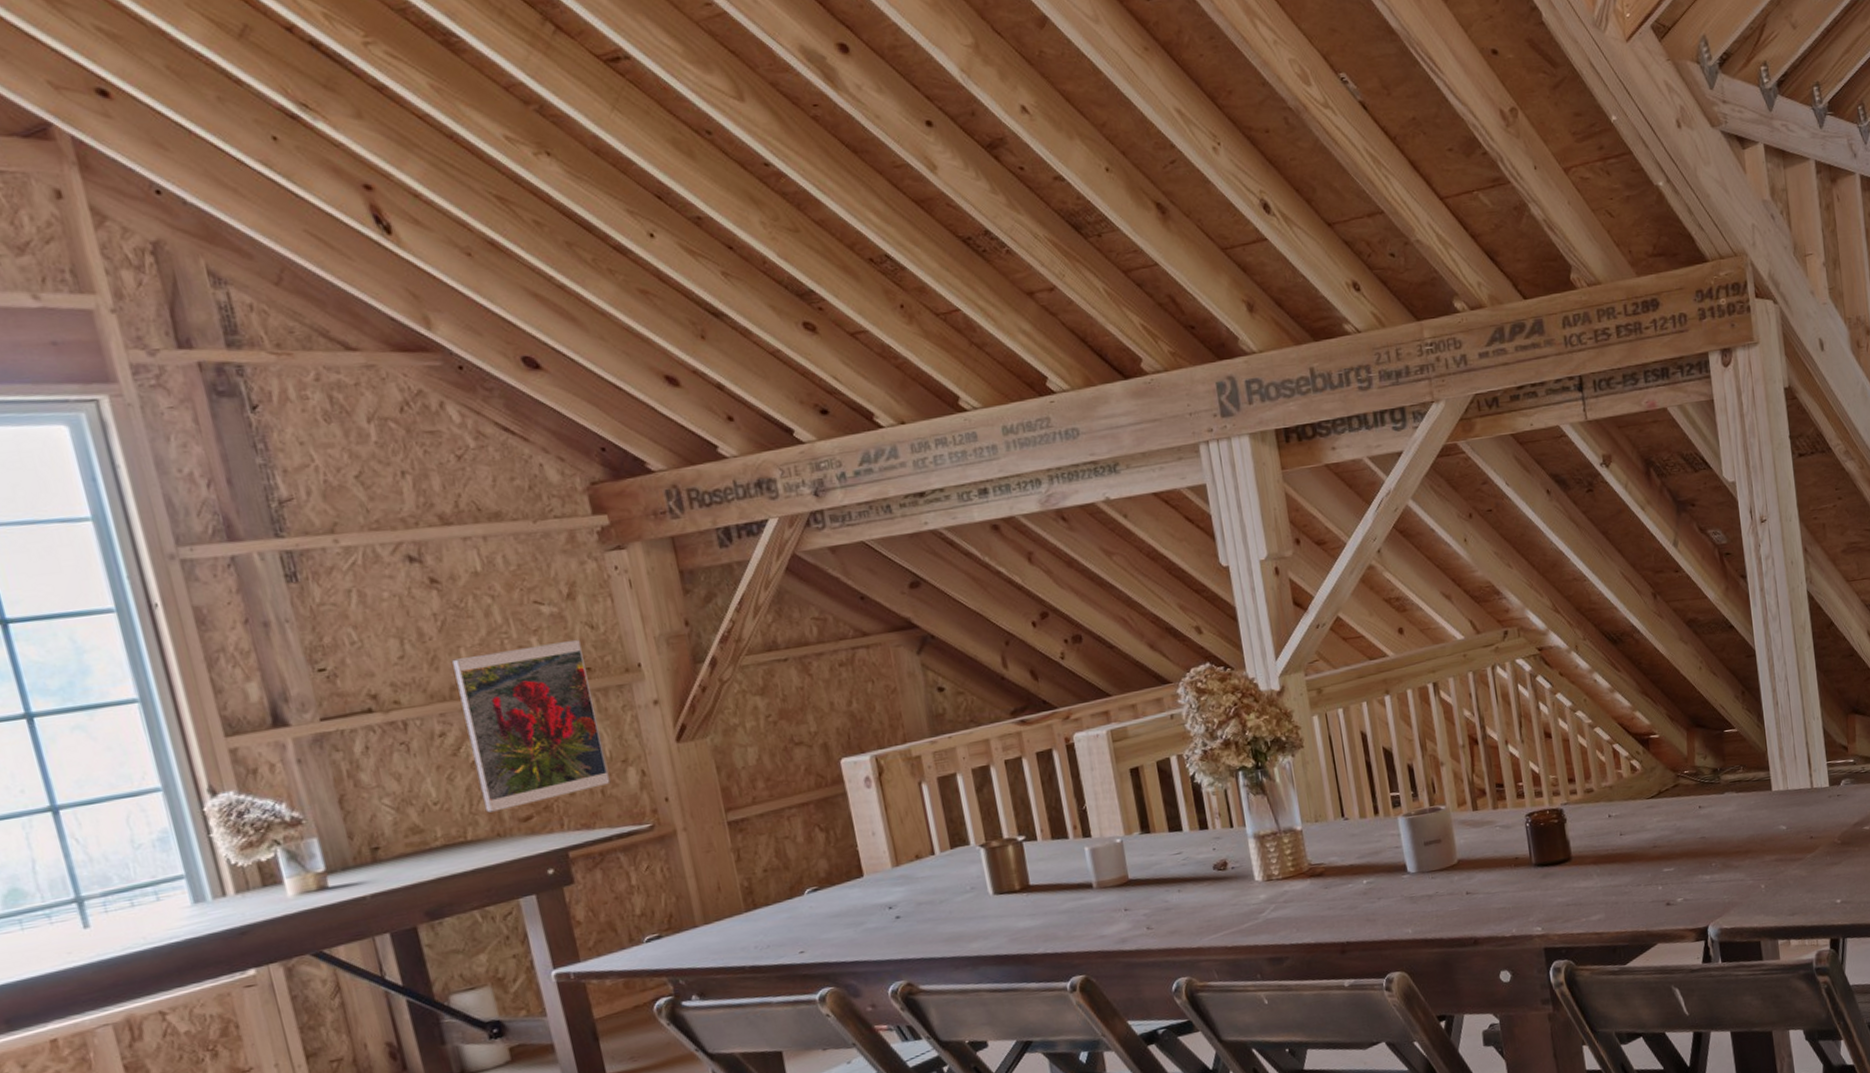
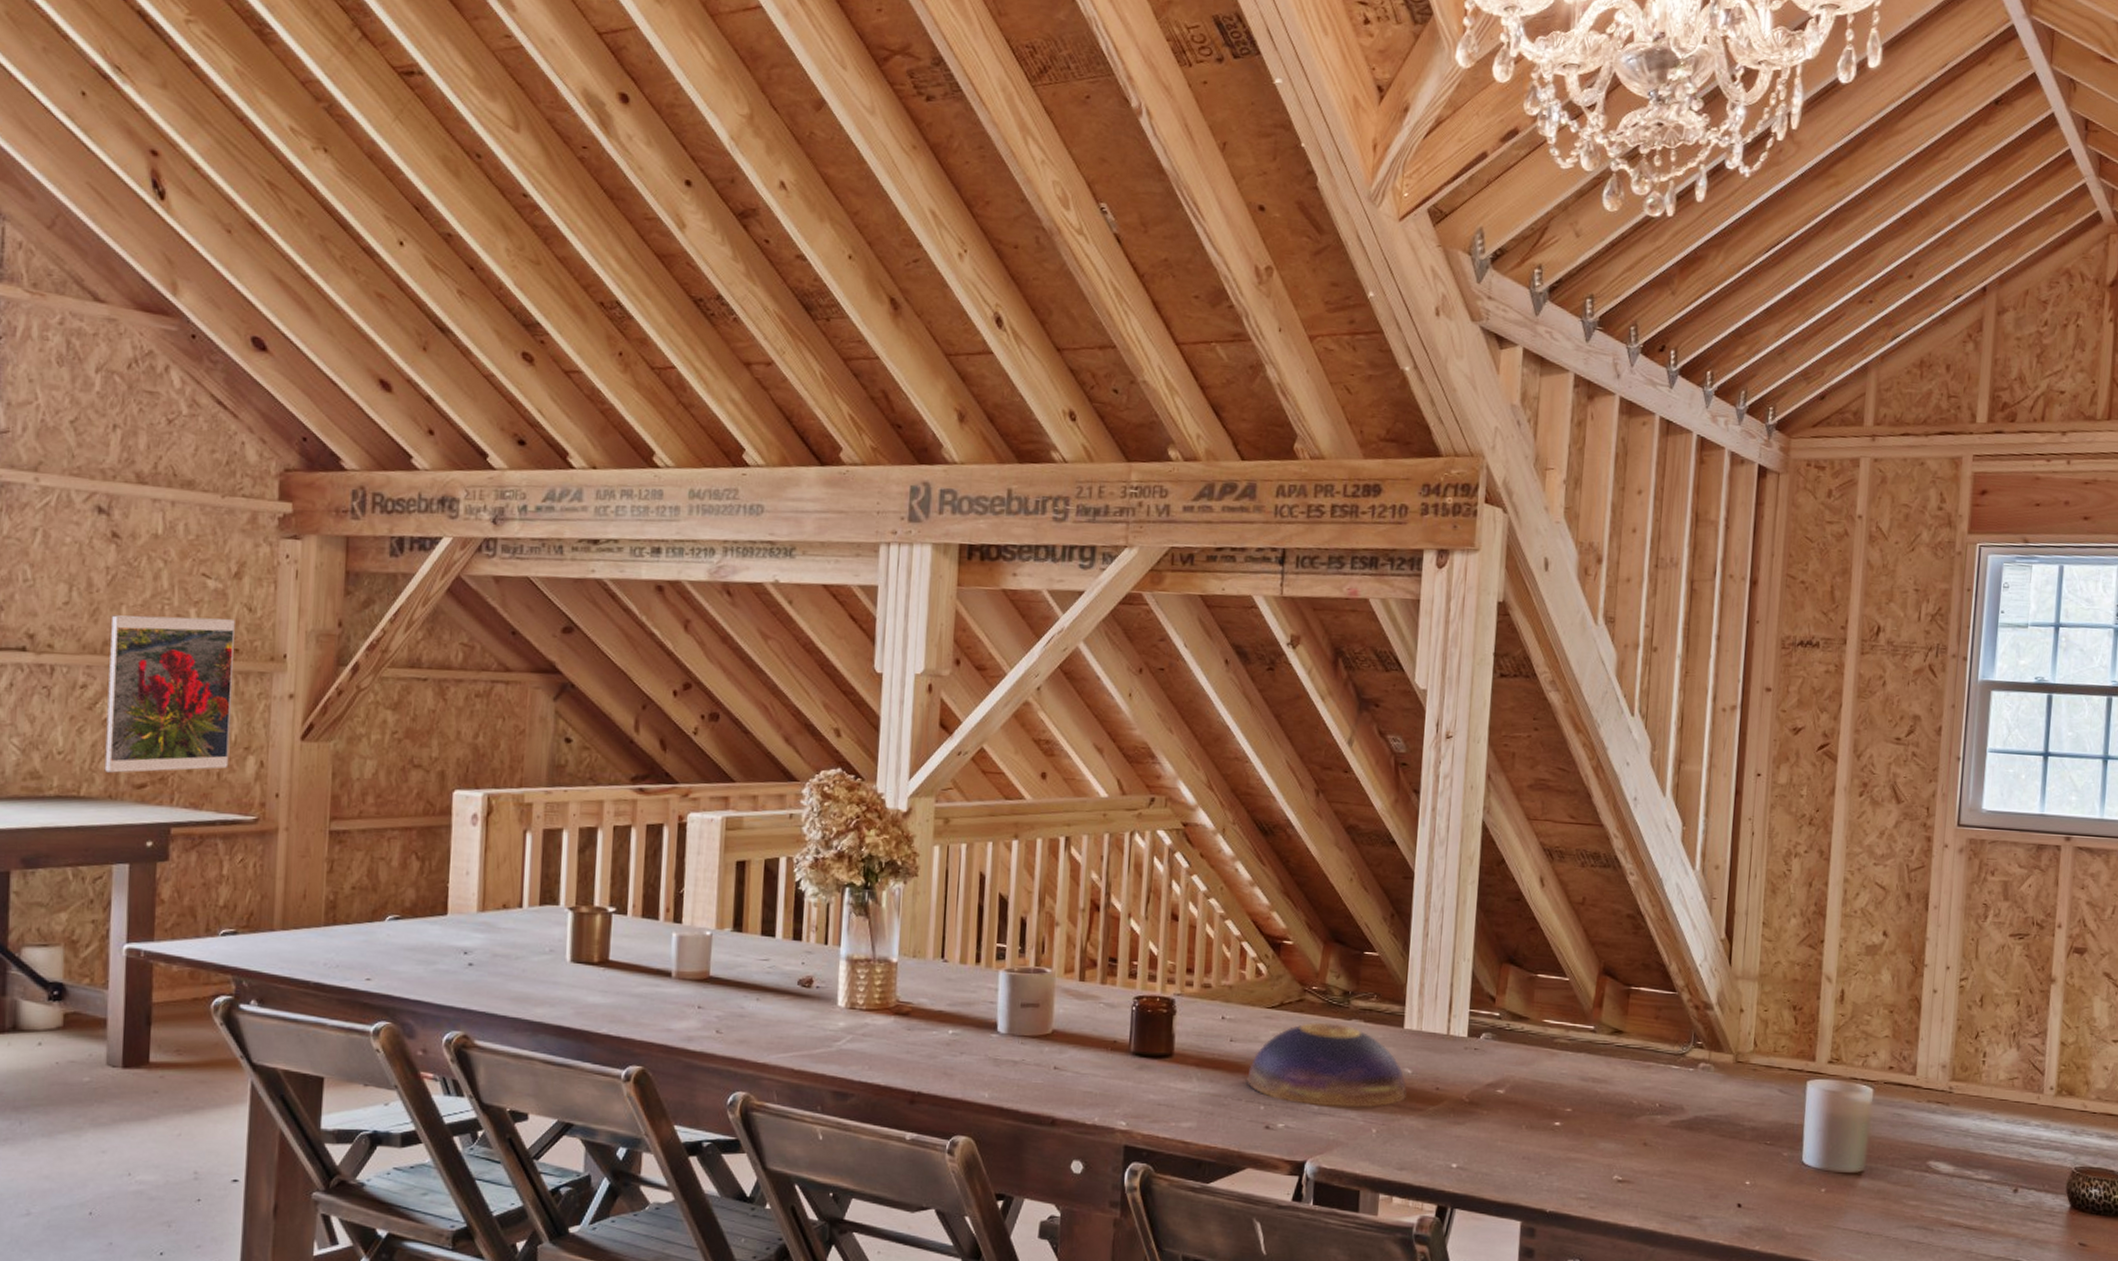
decorative bowl: none [1641,799,1786,878] -> present [1247,1022,1407,1108]

